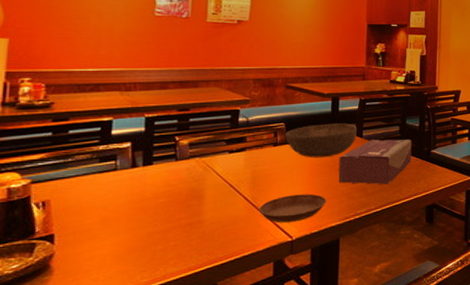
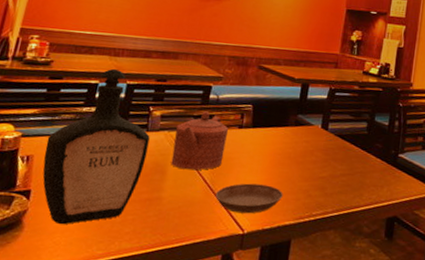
bottle: none [62,103,180,262] -> present [42,68,150,225]
teapot: none [207,134,263,192] -> present [171,111,228,171]
bowl: present [285,123,358,158] -> none [251,110,324,148]
tissue box: present [338,139,412,185] -> none [297,134,379,187]

